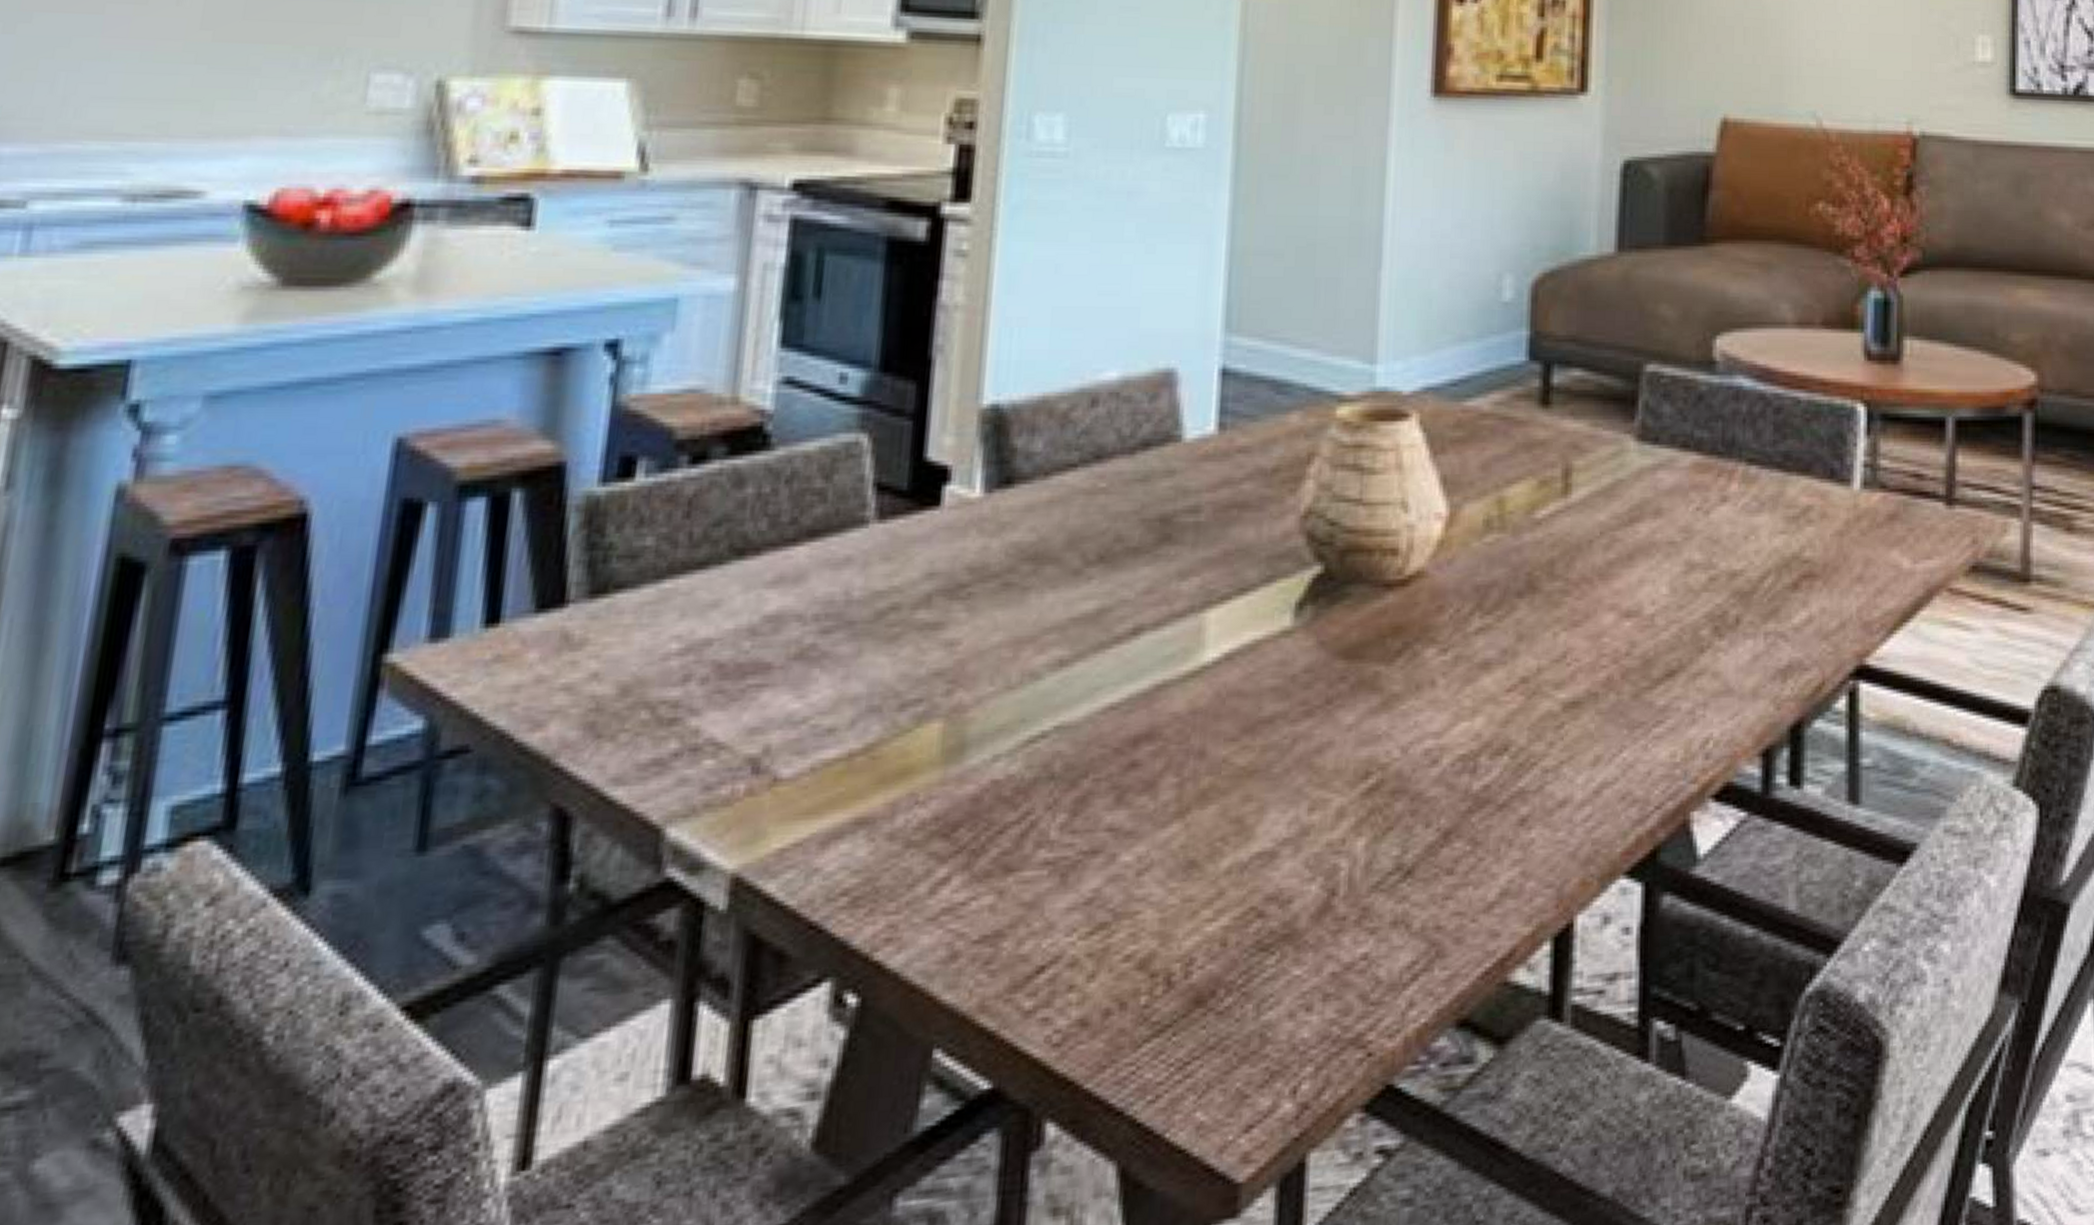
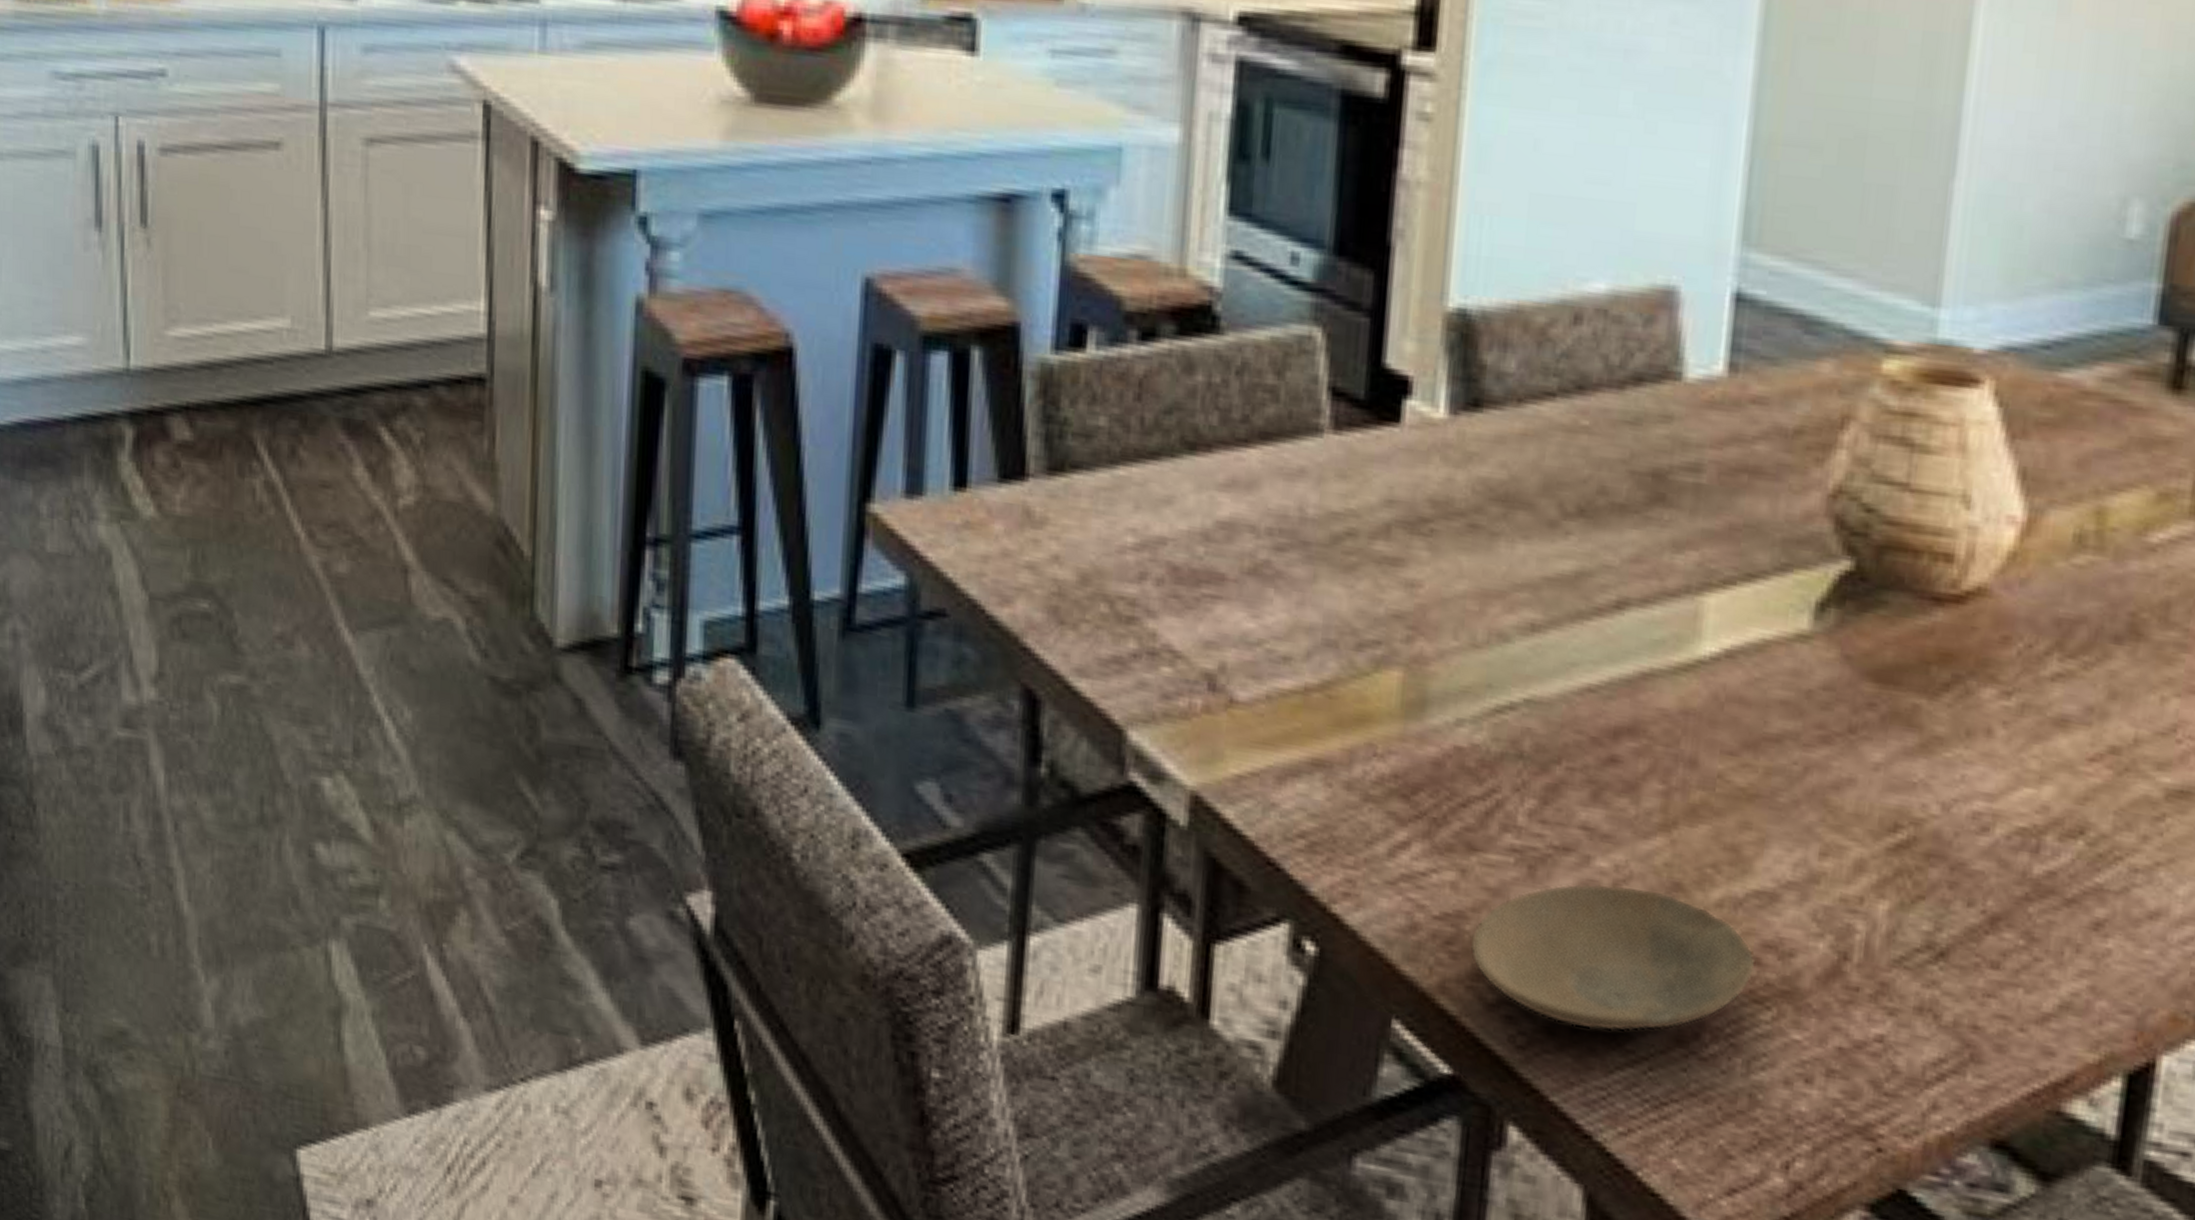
plate: none [1007,871,1261,1013] -> present [1470,883,1756,1032]

